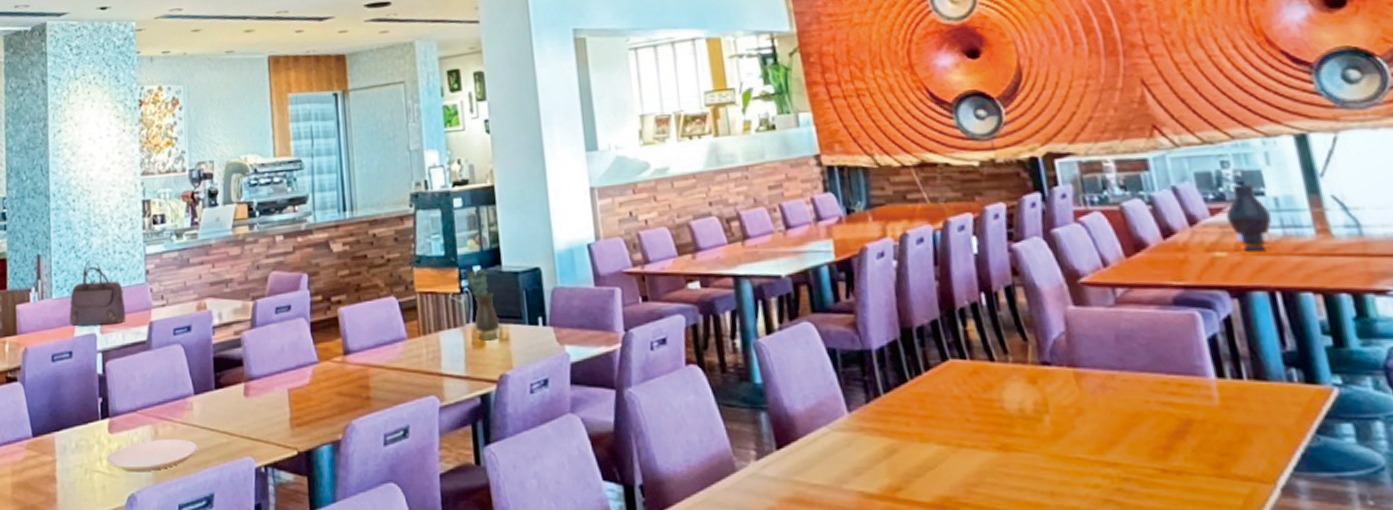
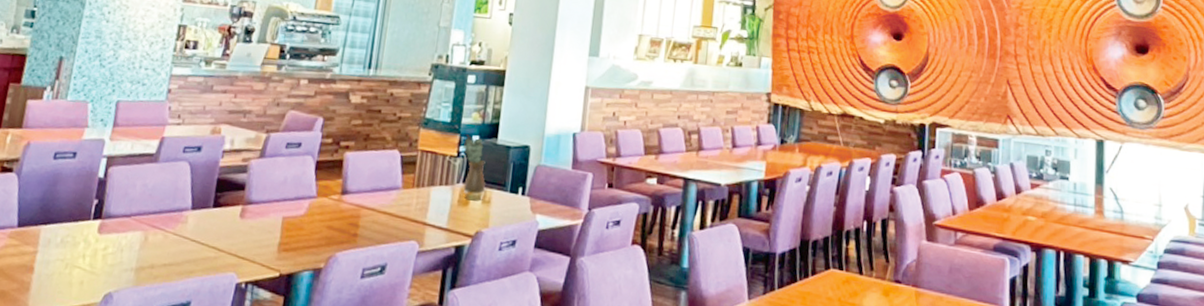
handbag: present [69,259,126,327] -> none [80,70,141,134]
plate: present [106,439,198,472] -> none [89,245,185,274]
vase: present [1225,184,1272,251] -> none [1040,169,1070,220]

